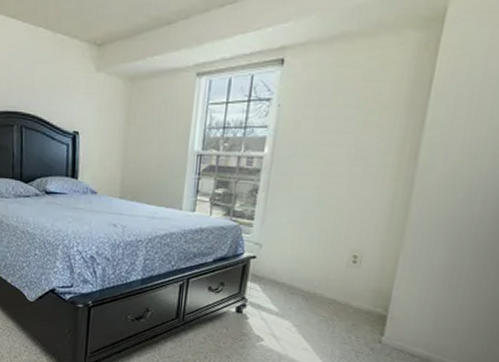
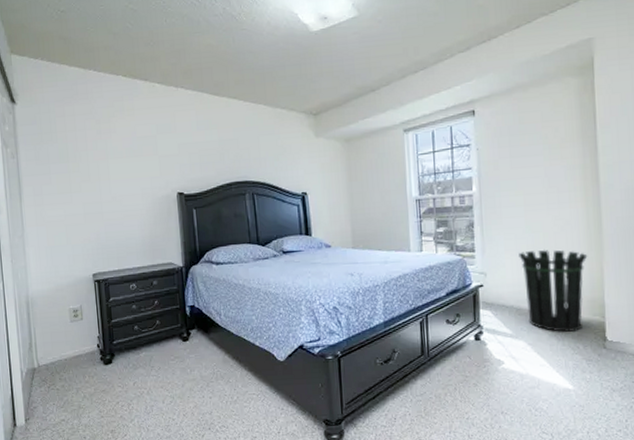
waste bin: none [299,227,384,322] -> present [518,249,588,333]

